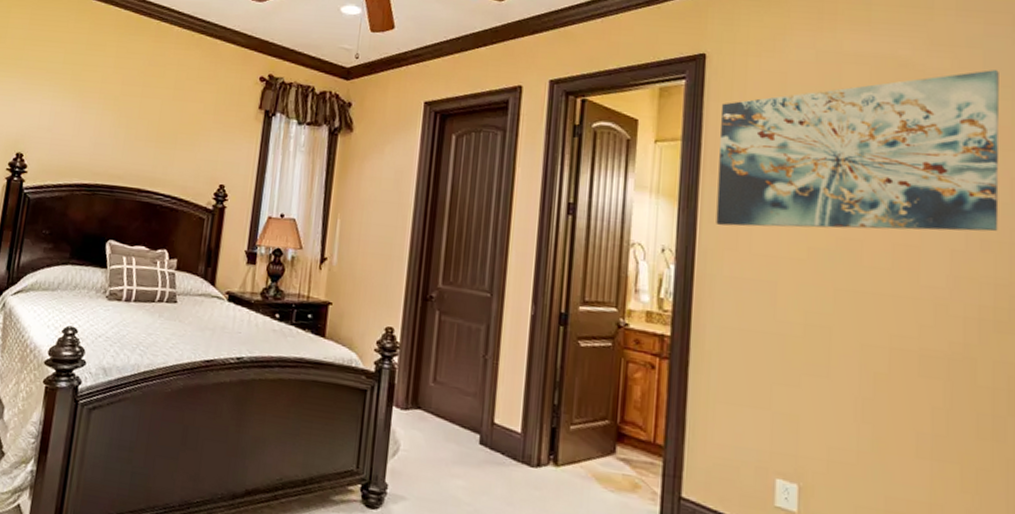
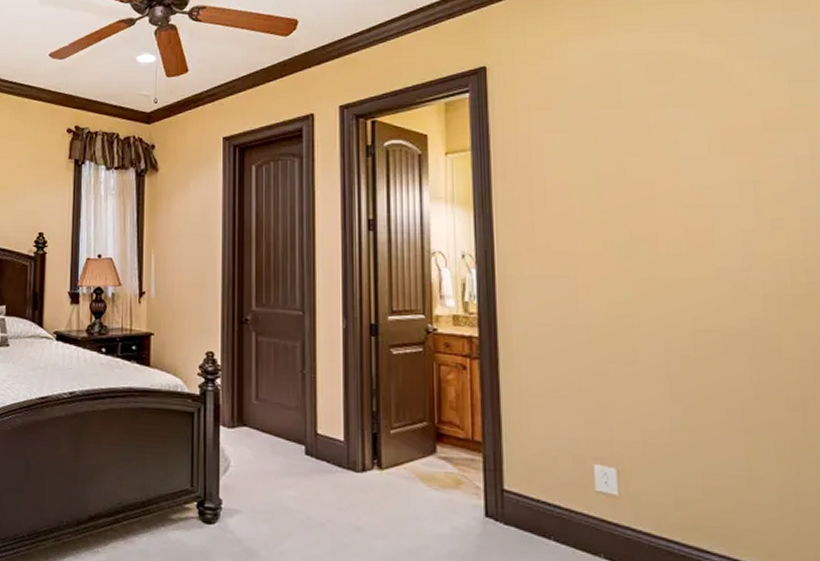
wall art: present [716,70,999,232] -> none [505,55,788,228]

